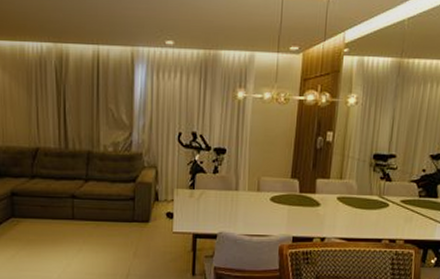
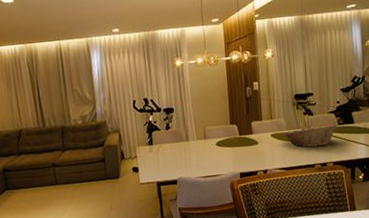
fruit basket: none [352,192,419,220] -> present [284,123,339,148]

